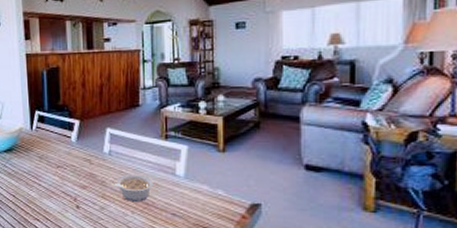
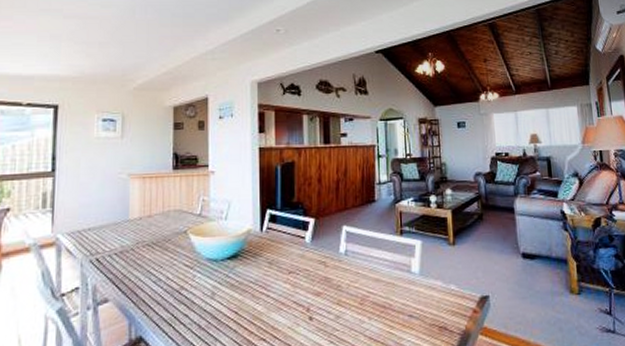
legume: present [111,174,154,202] -> none [347,274,390,306]

